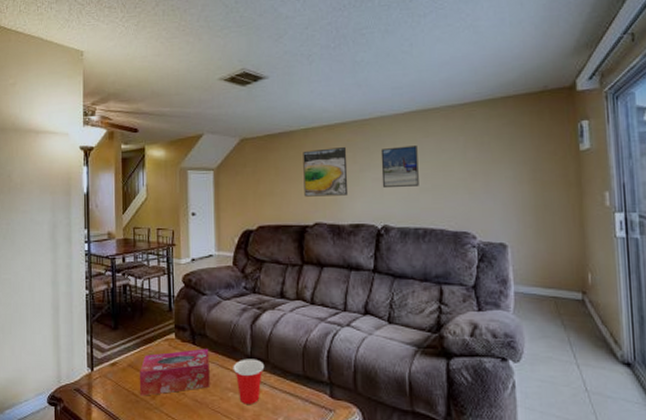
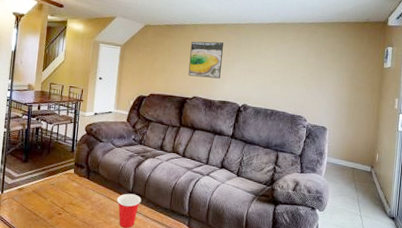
tissue box: present [139,348,210,396] -> none [40,183,100,216]
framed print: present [380,146,419,189] -> none [246,47,275,79]

